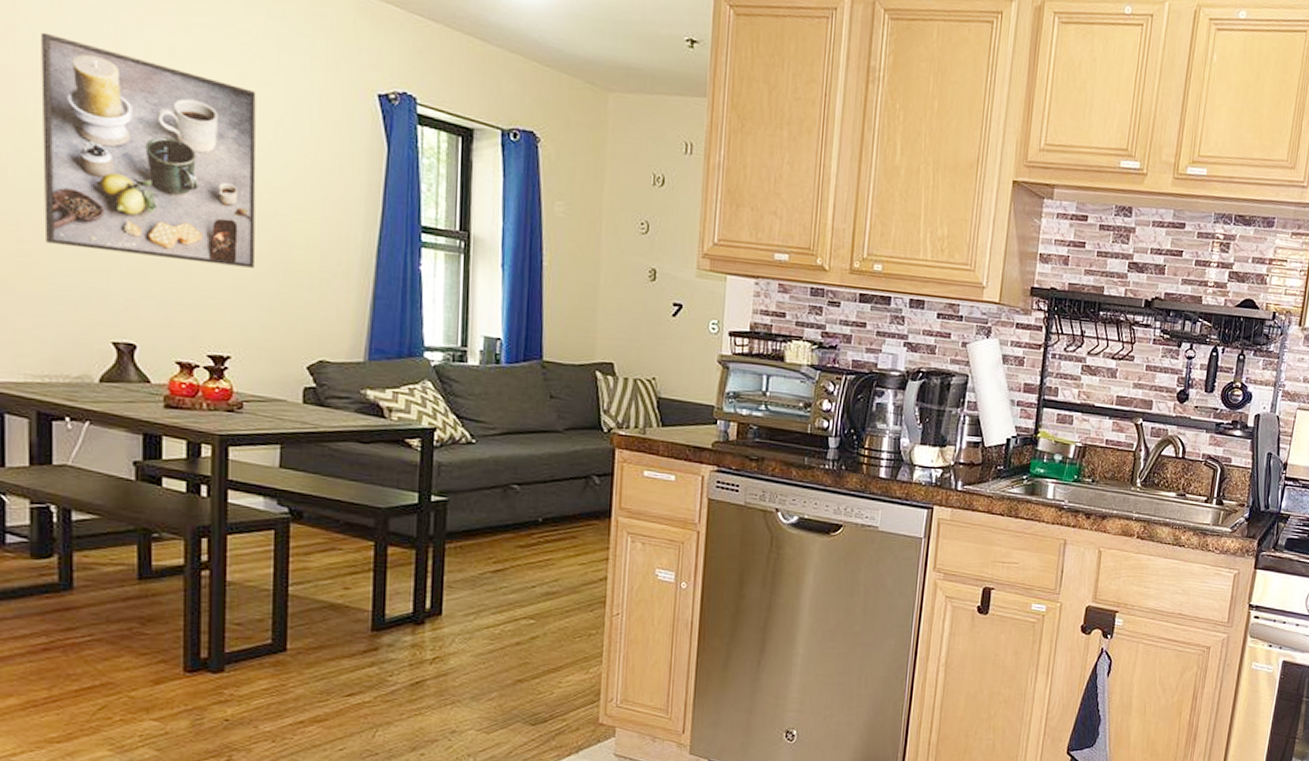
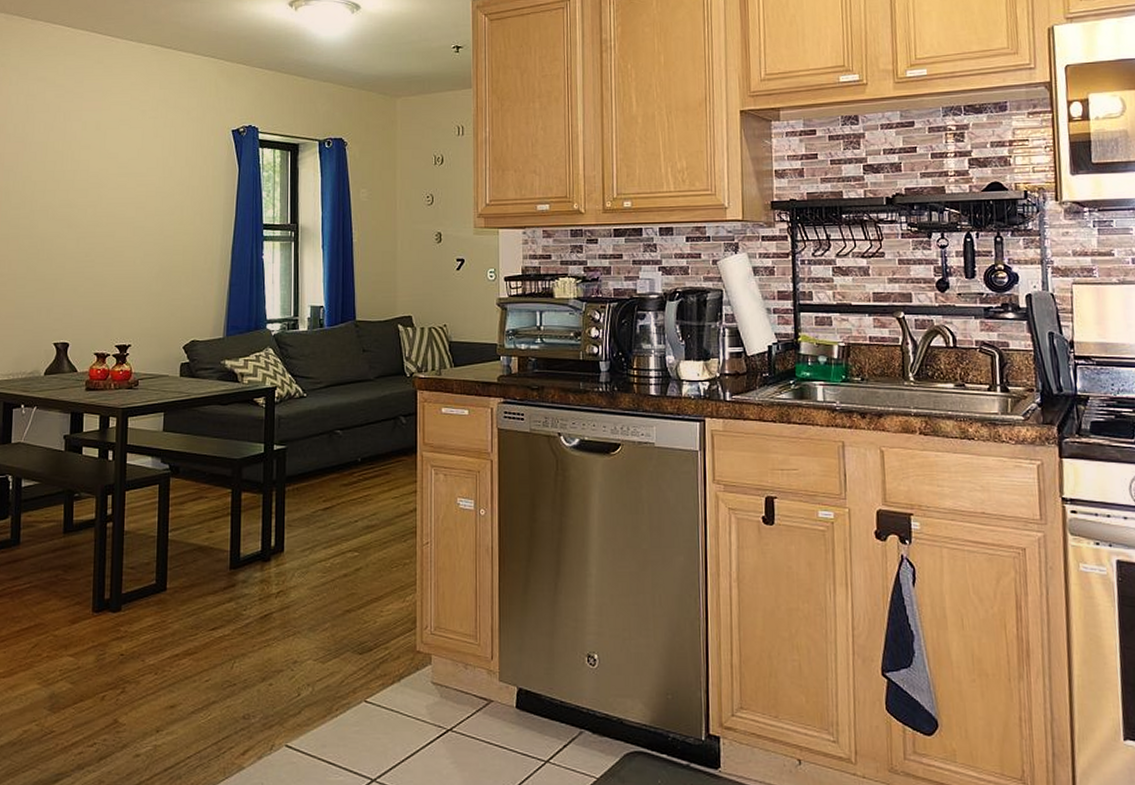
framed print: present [41,32,257,268] -> none [15,127,151,275]

